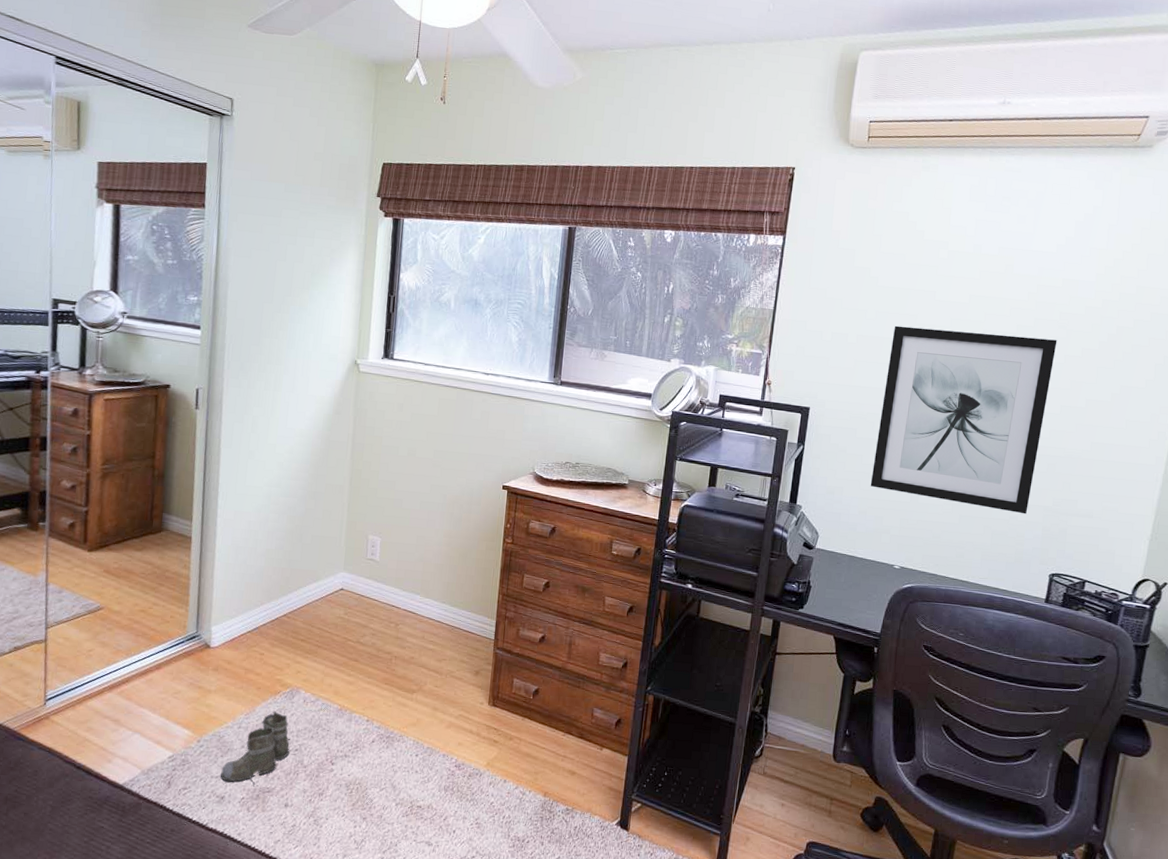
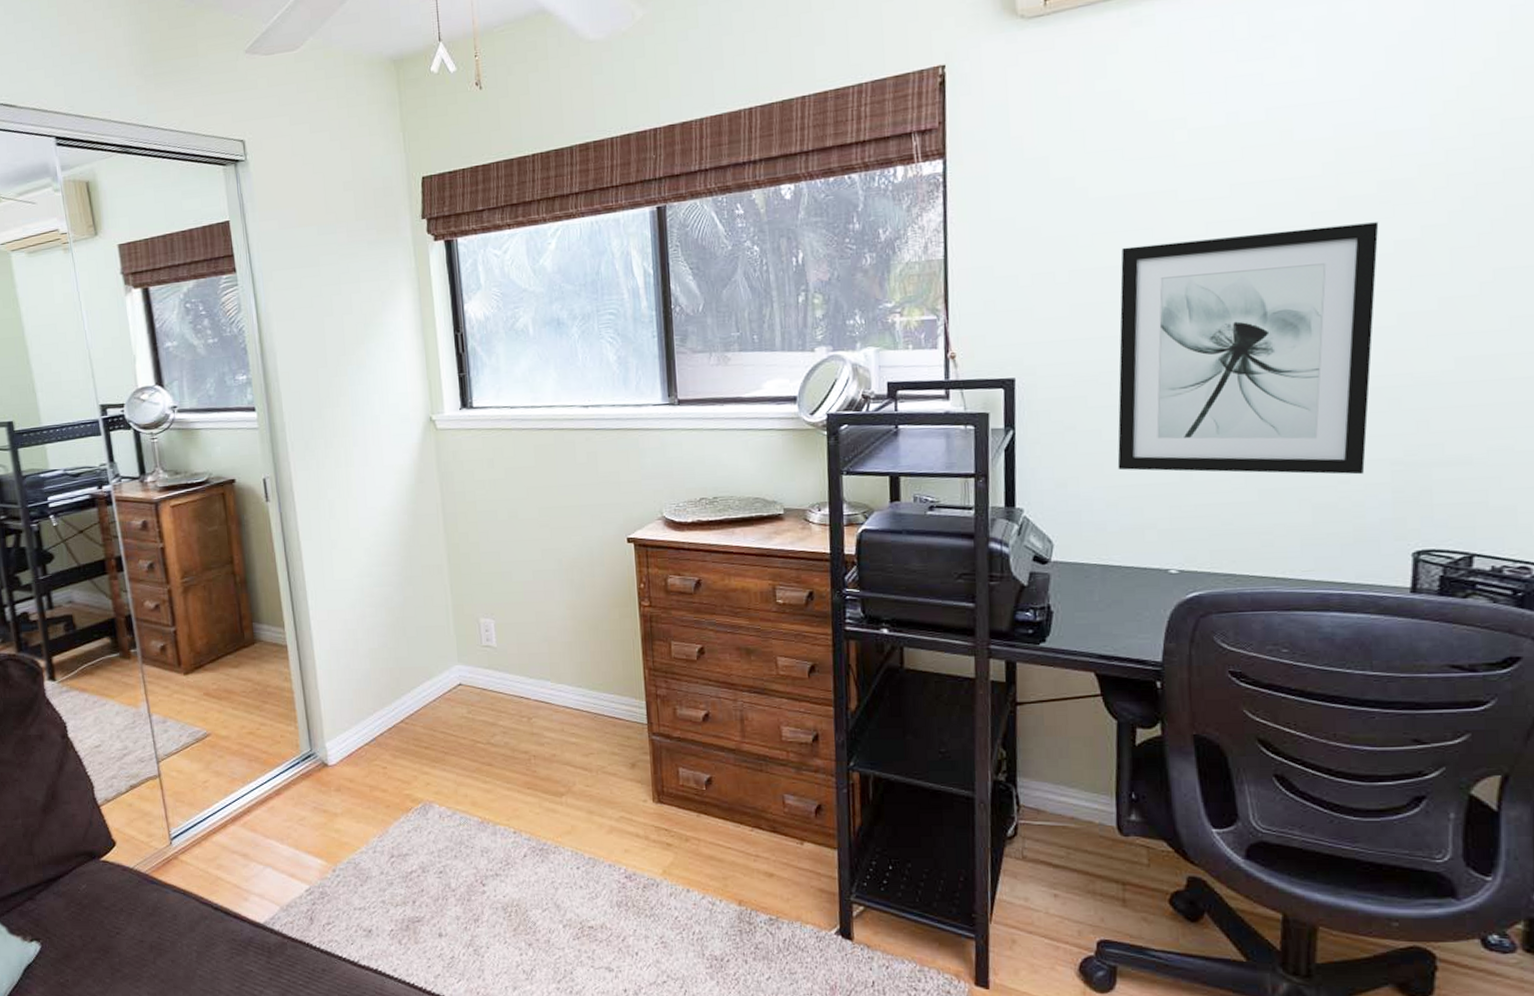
boots: present [220,711,290,787] -> none [363,831,434,917]

